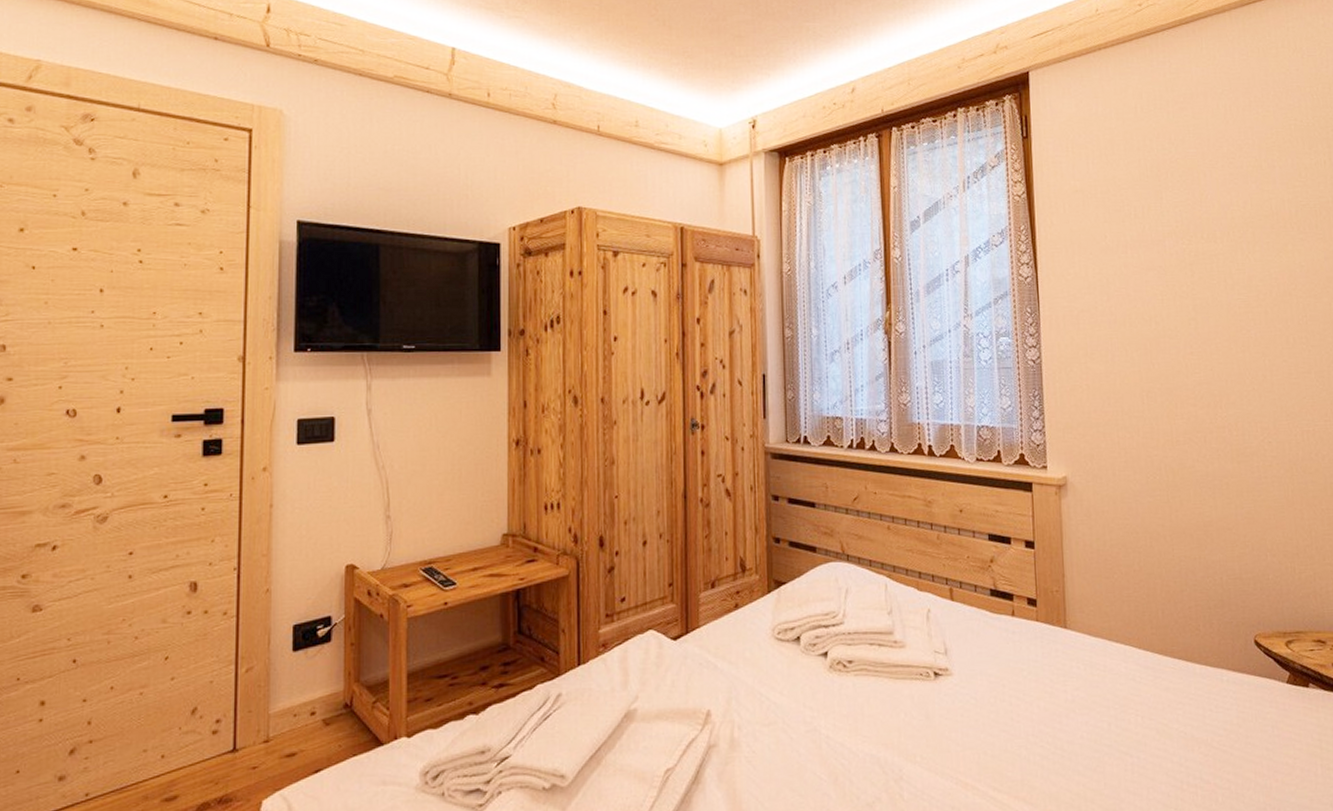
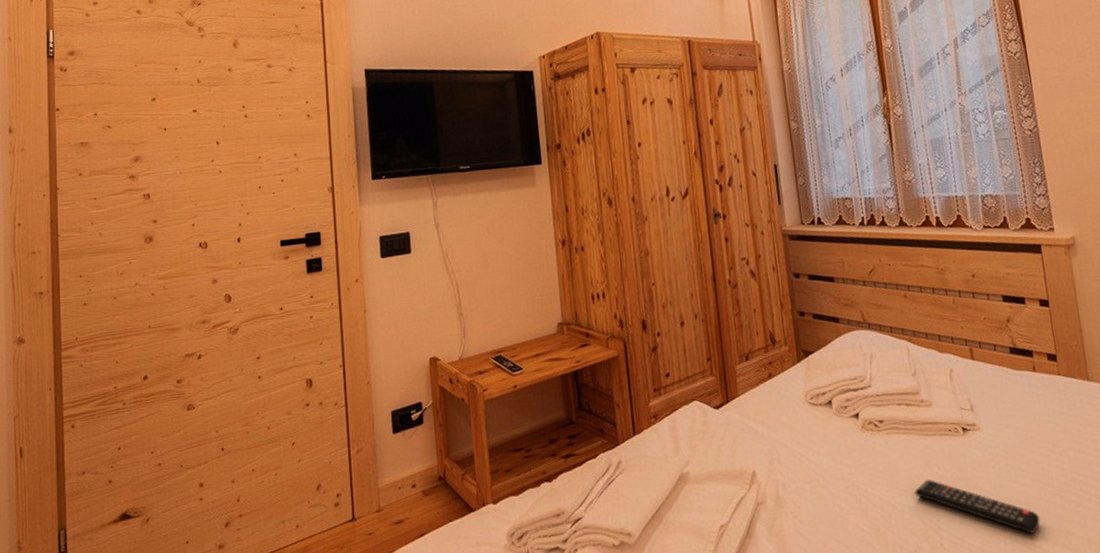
remote control: none [878,727,1004,787] -> present [914,480,1040,534]

